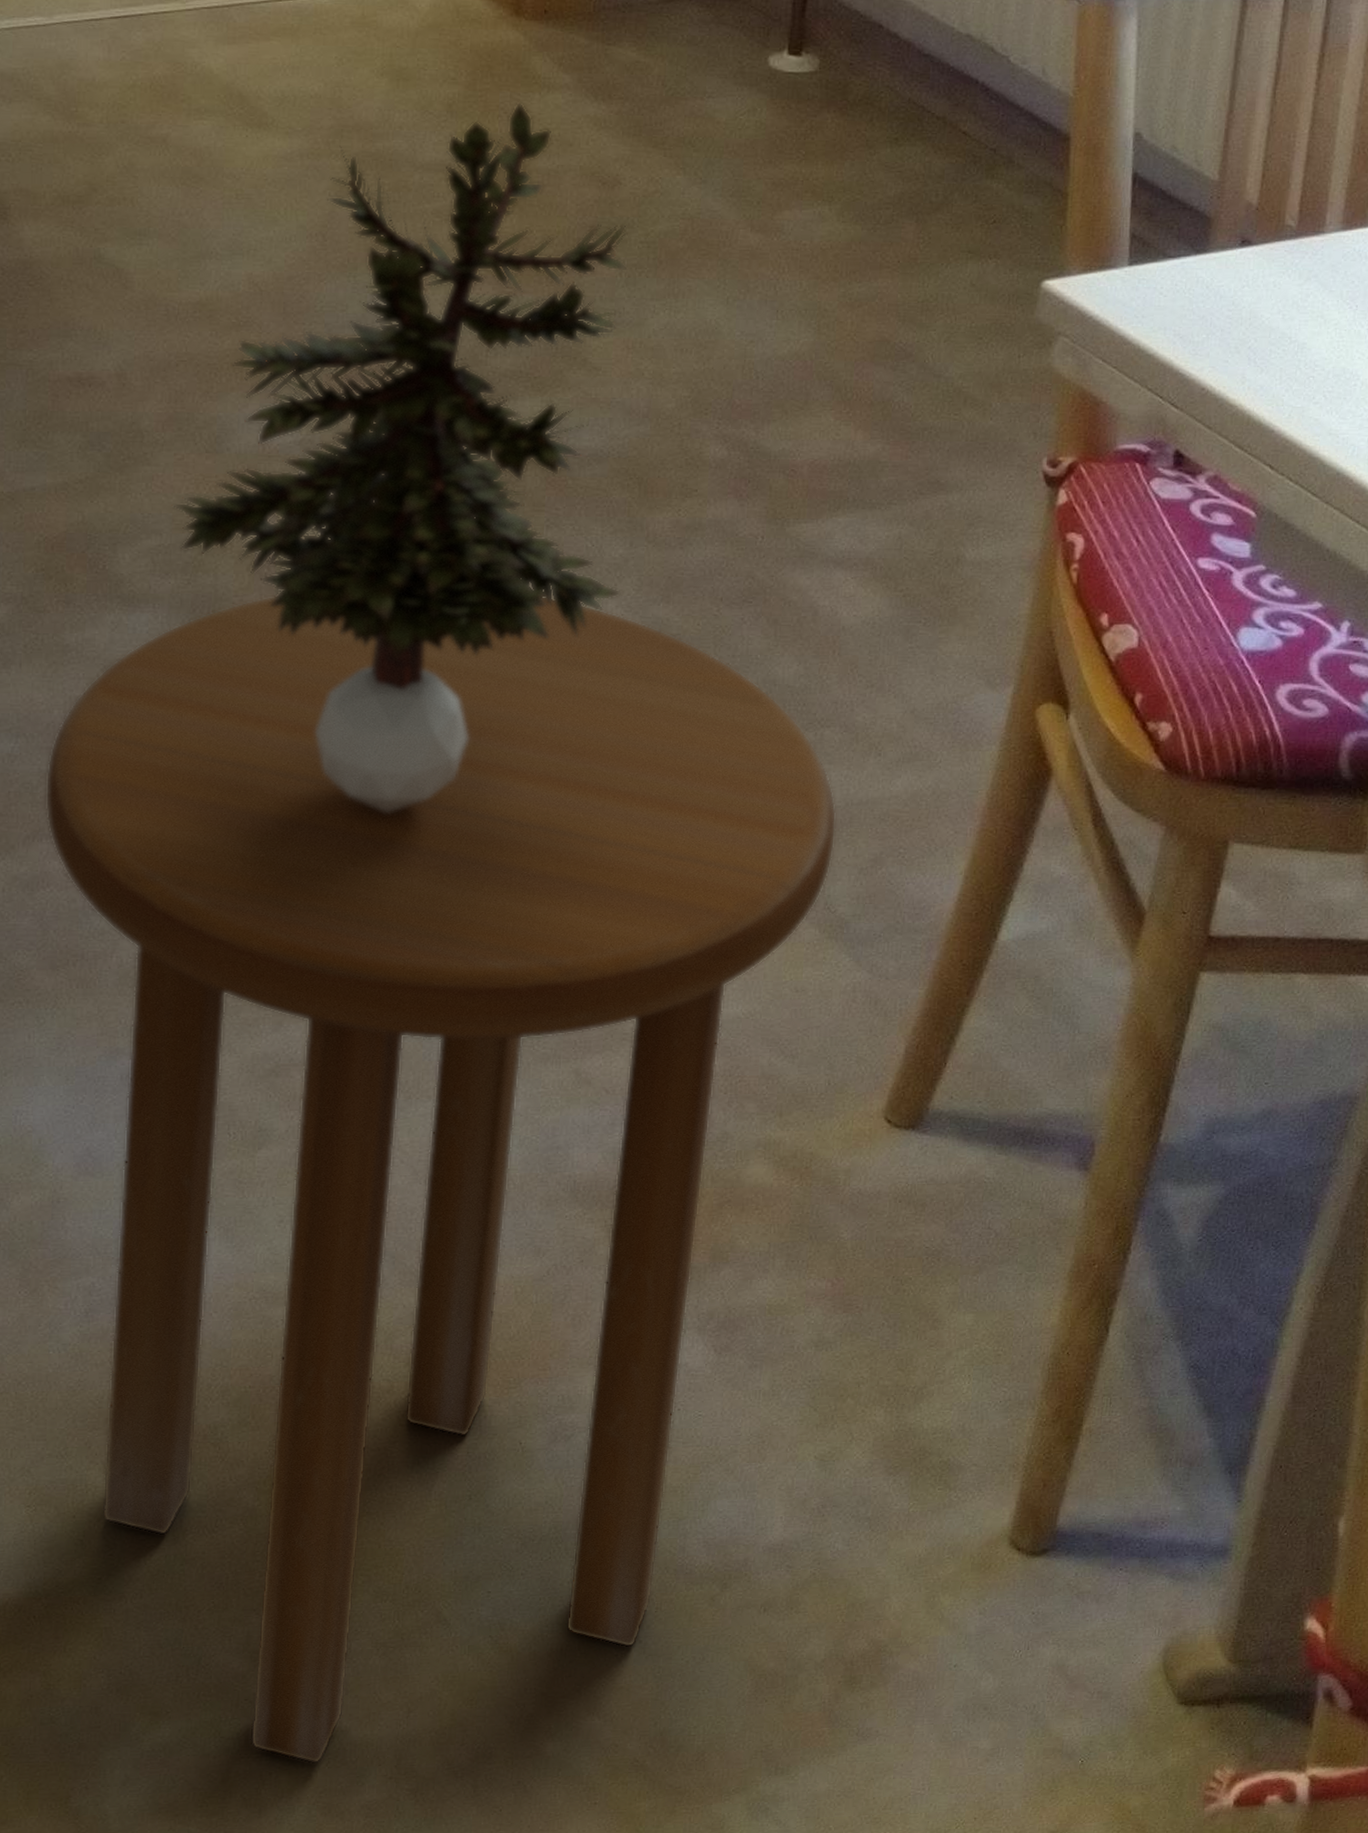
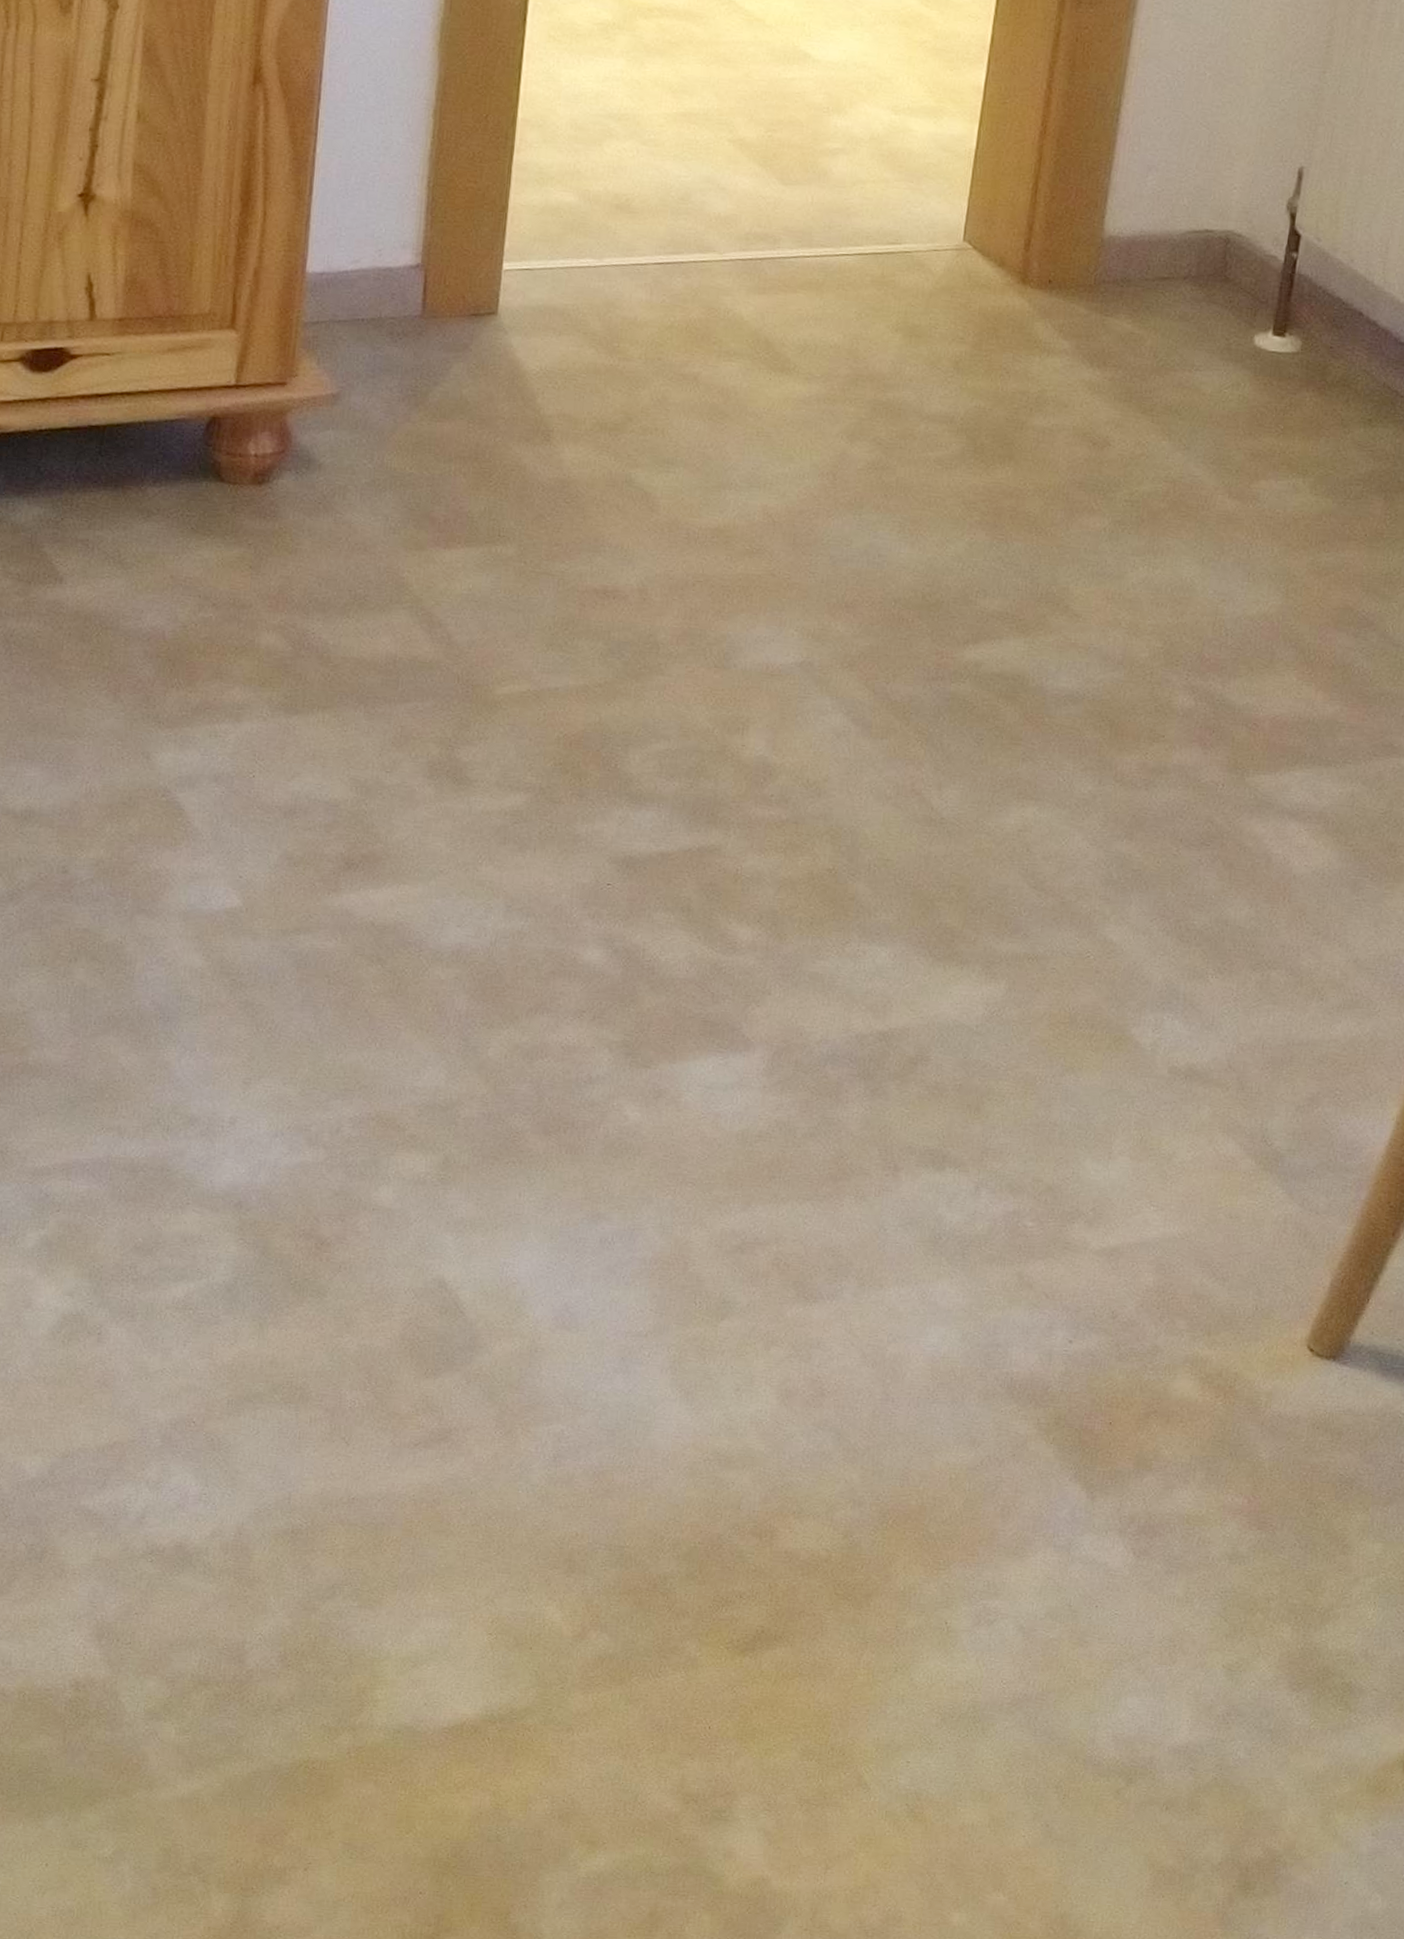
side table: present [45,594,837,1765] -> none [548,803,1279,1909]
potted plant: present [171,102,628,812] -> none [680,364,1112,1015]

